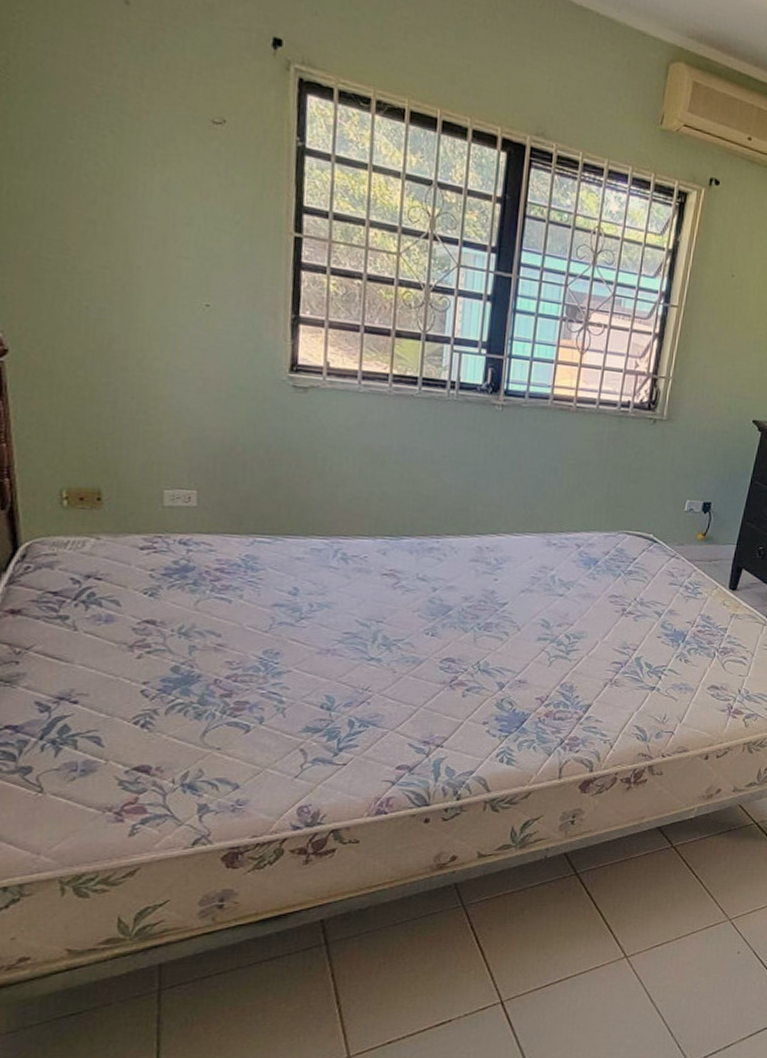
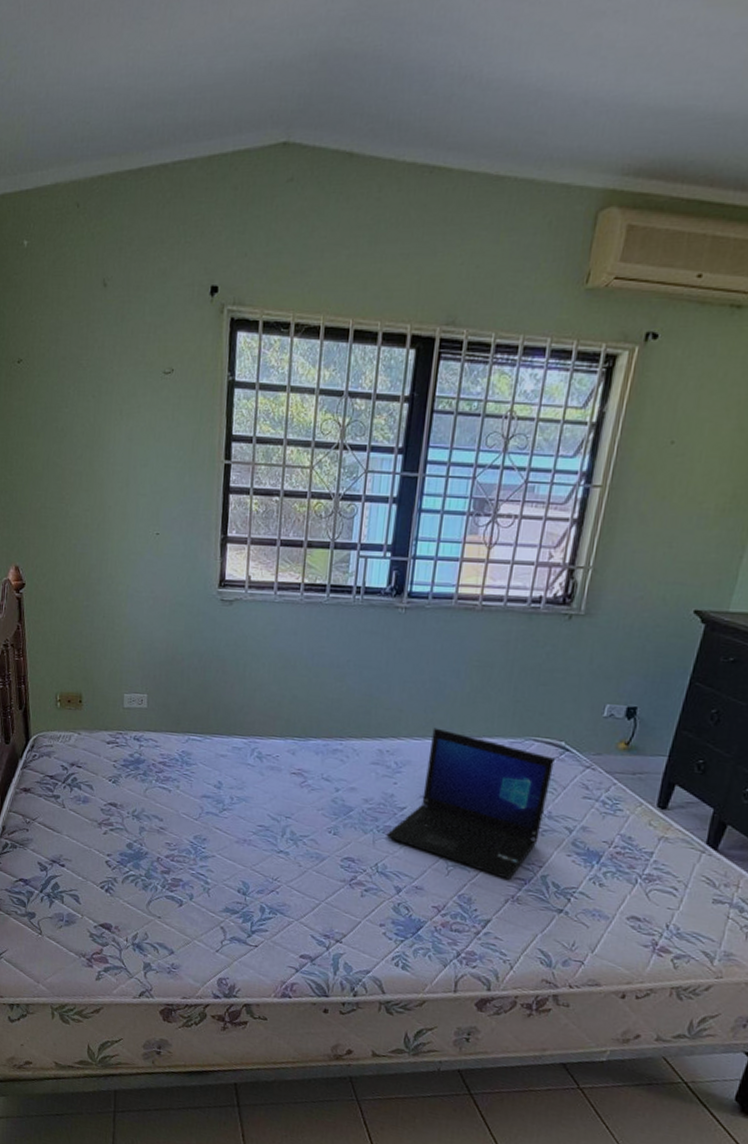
laptop: none [487,523,645,664] -> present [386,727,555,880]

